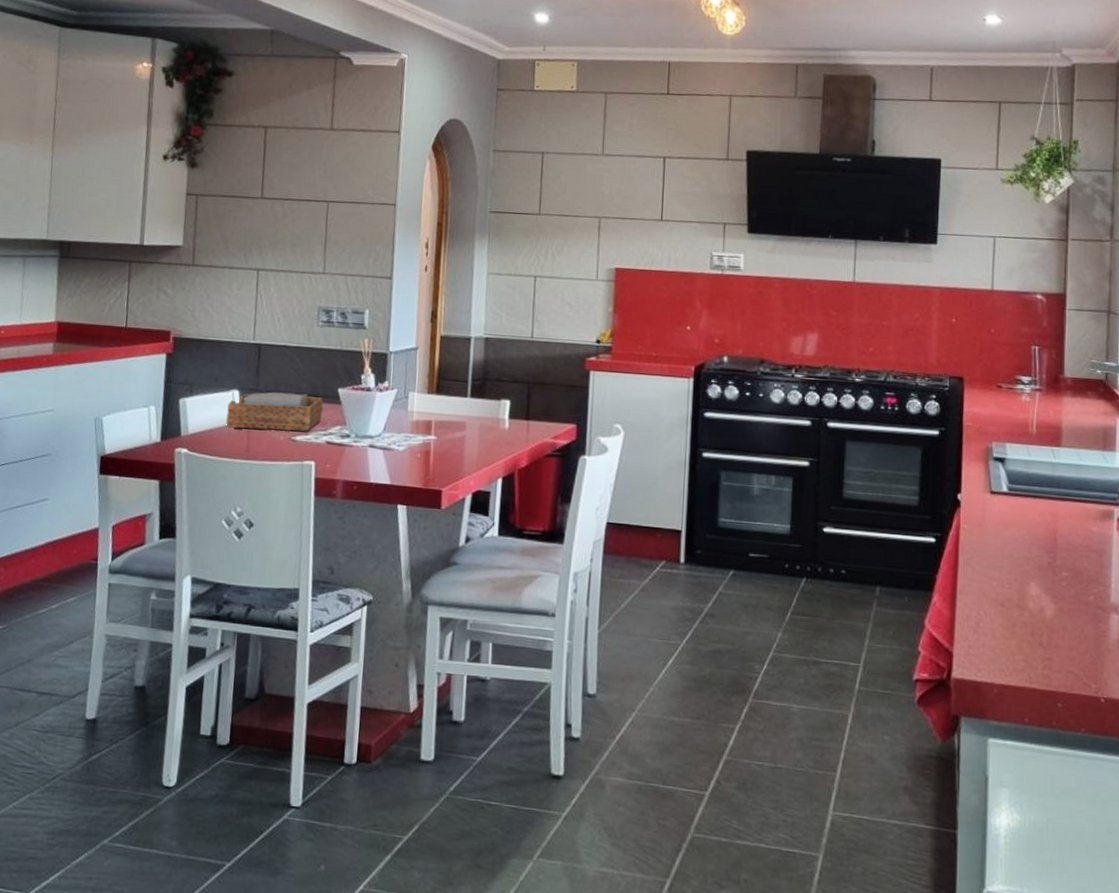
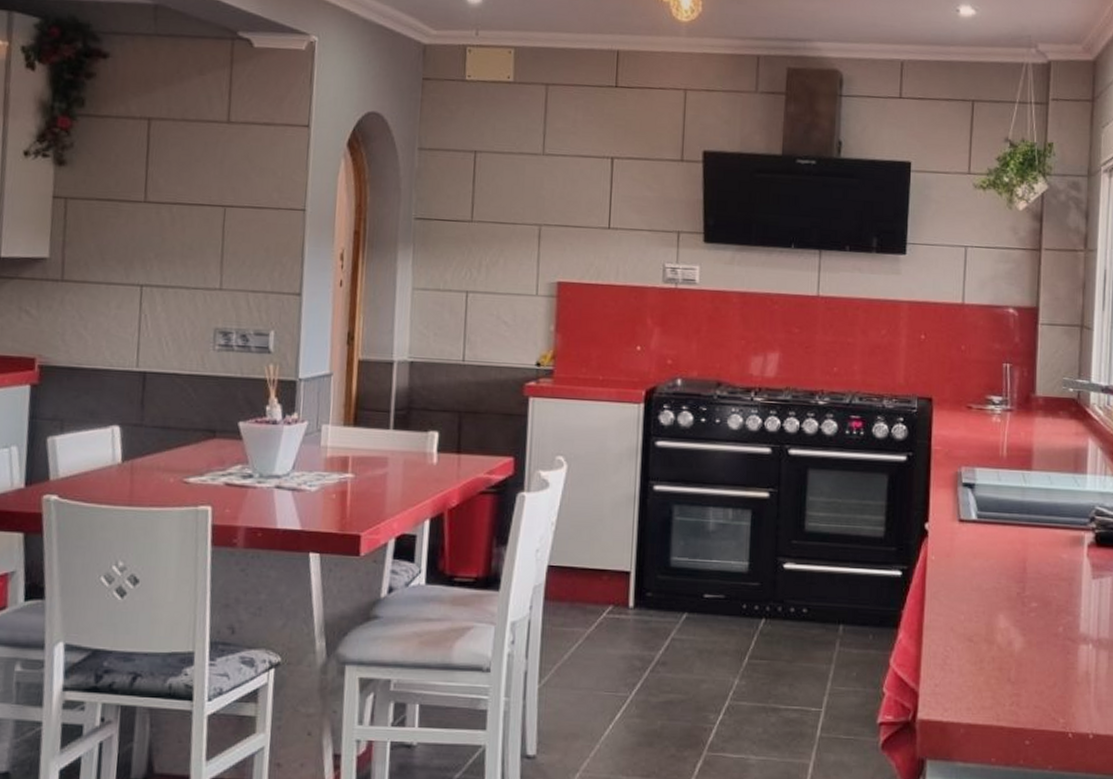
napkin holder: present [226,392,323,432] -> none [104,427,221,473]

